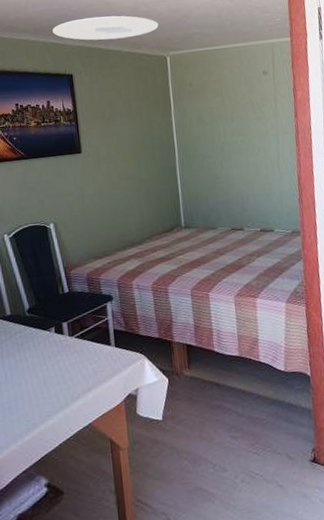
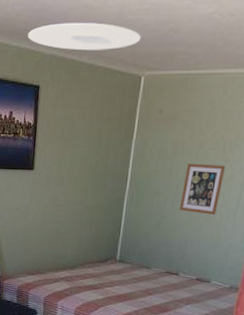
picture frame: none [225,123,262,170] -> present [180,163,226,216]

